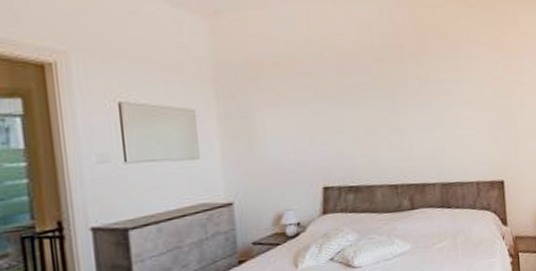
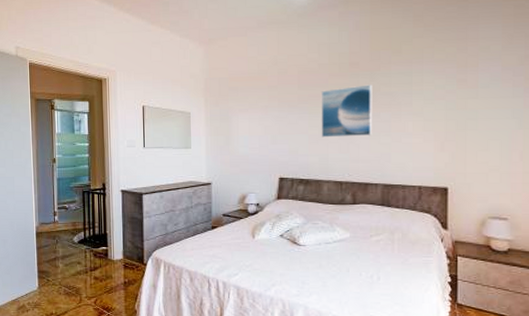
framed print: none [364,71,425,134] -> present [321,84,373,138]

